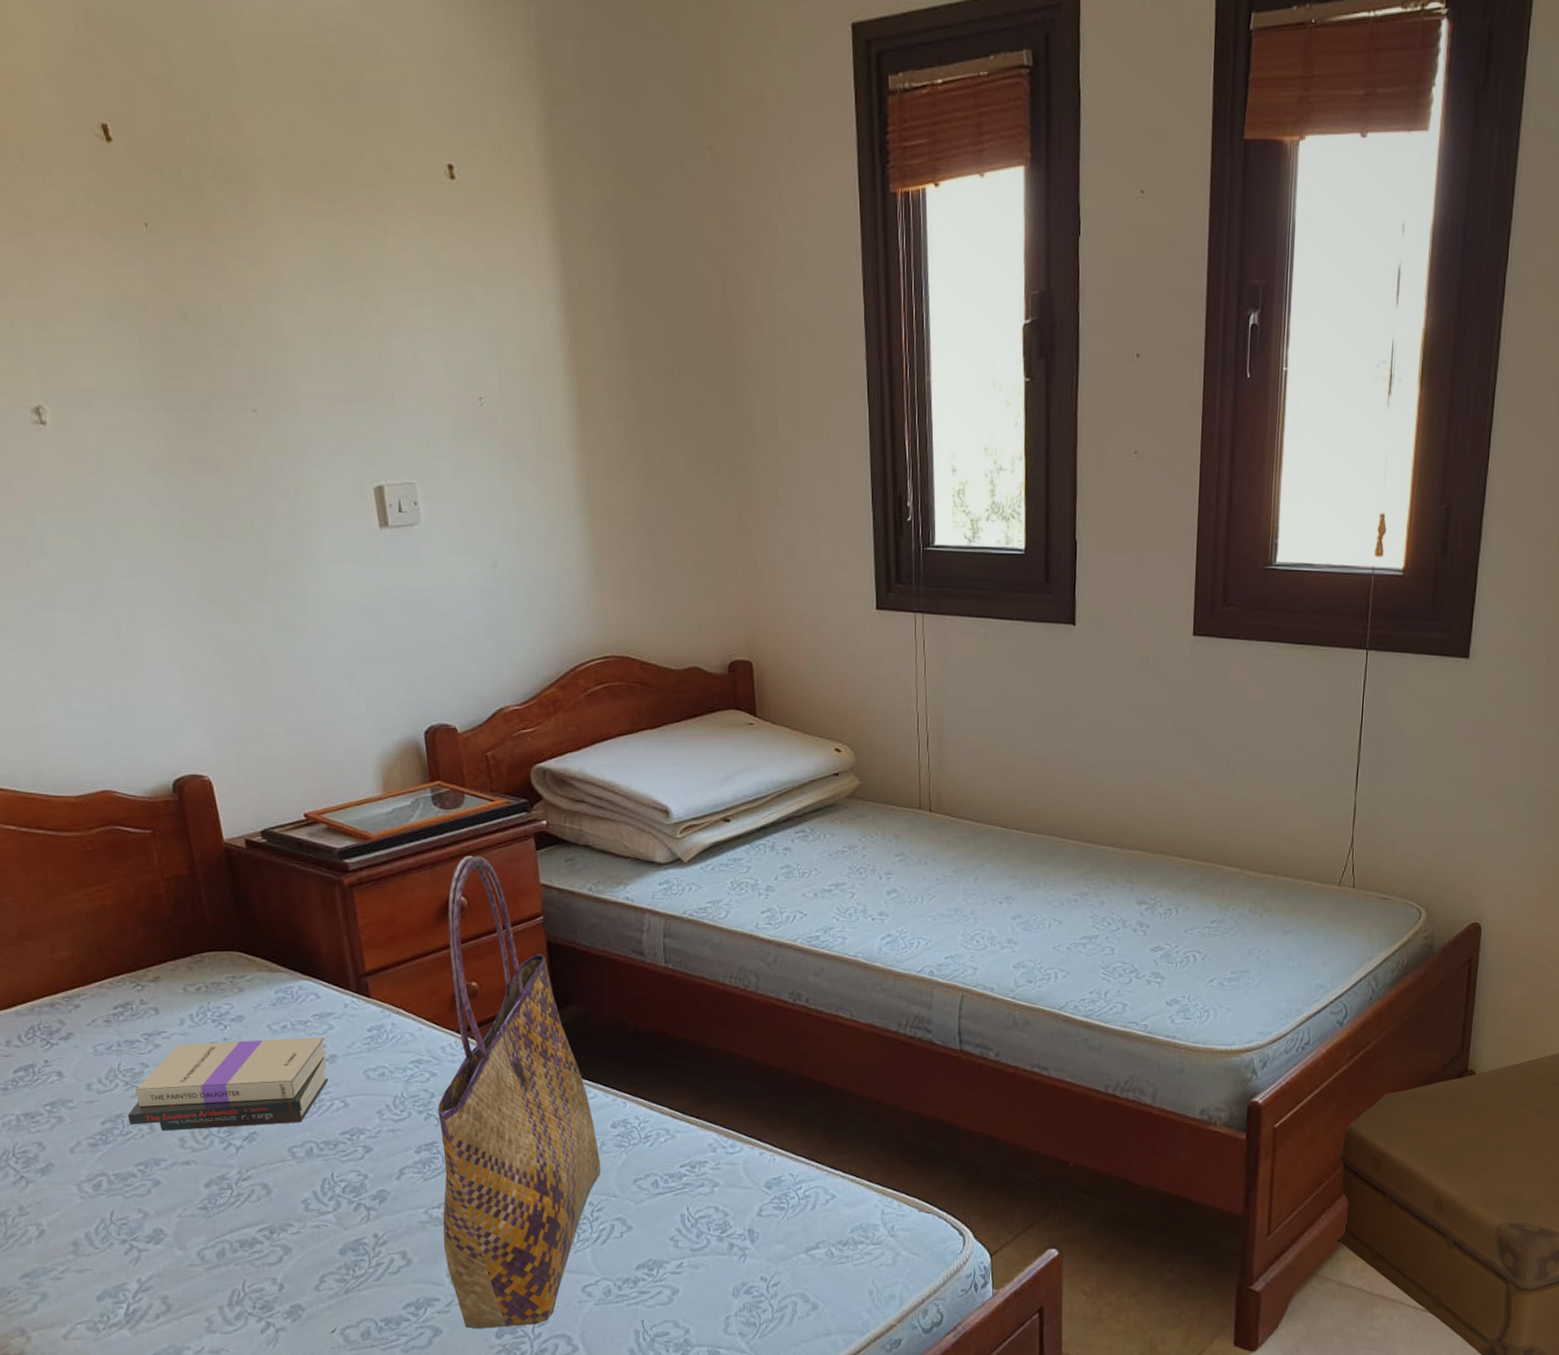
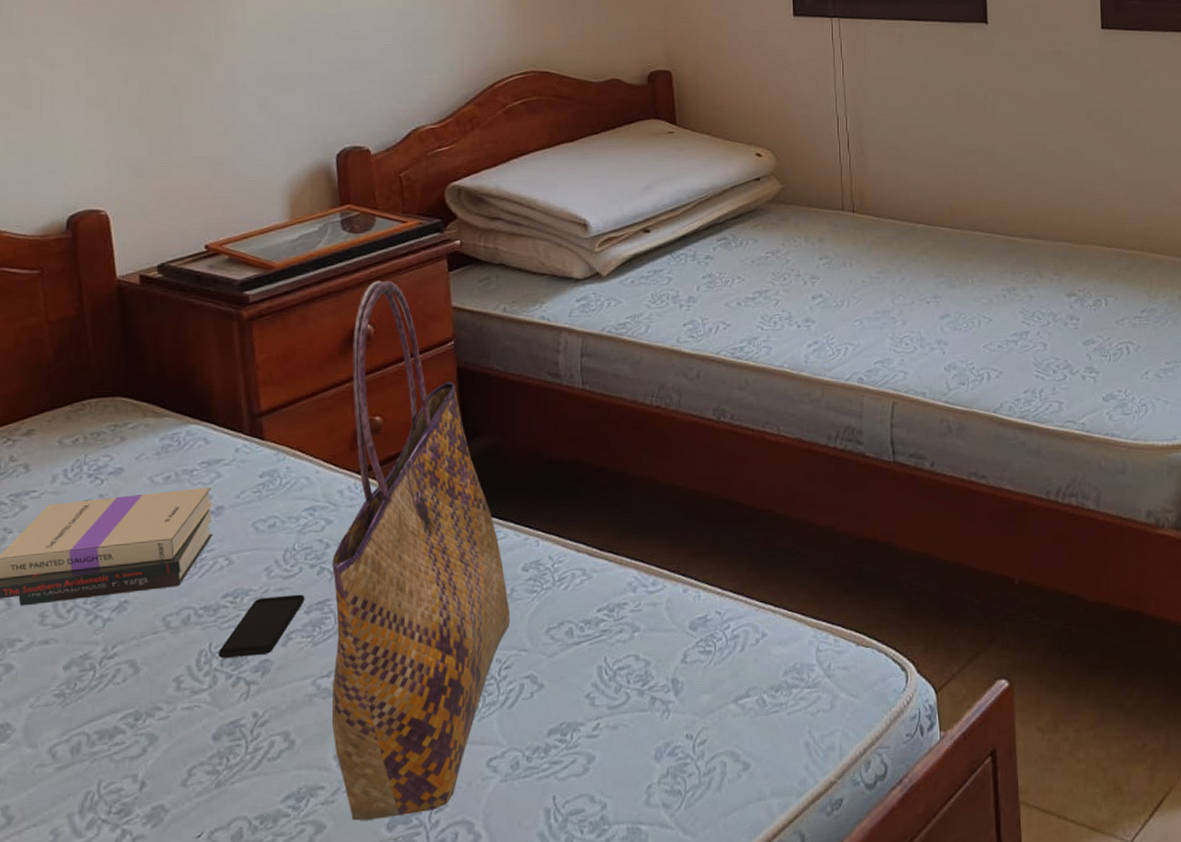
mobile phone: none [340,1136,415,1186] -> present [218,594,305,658]

